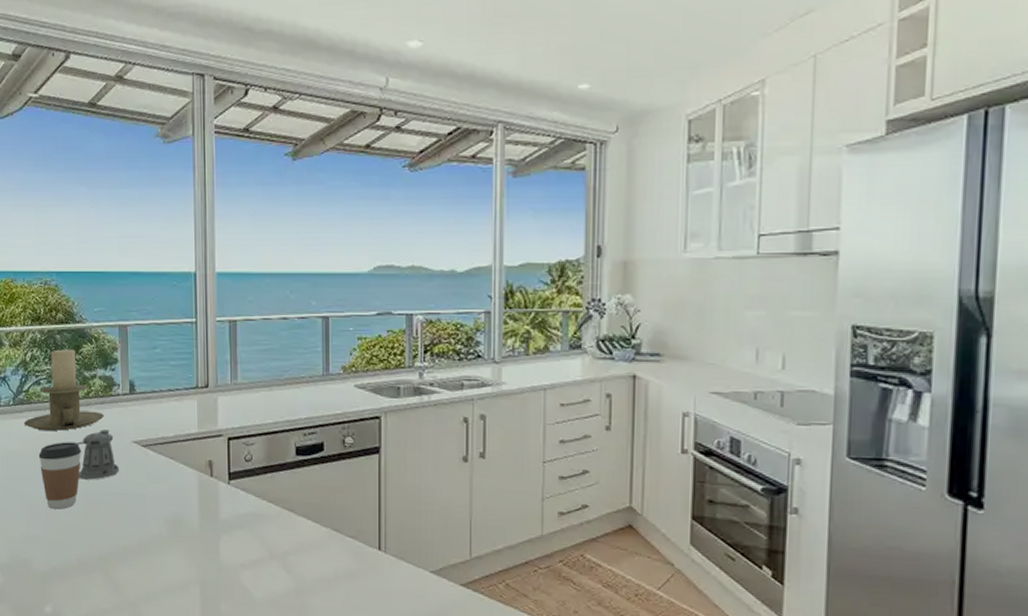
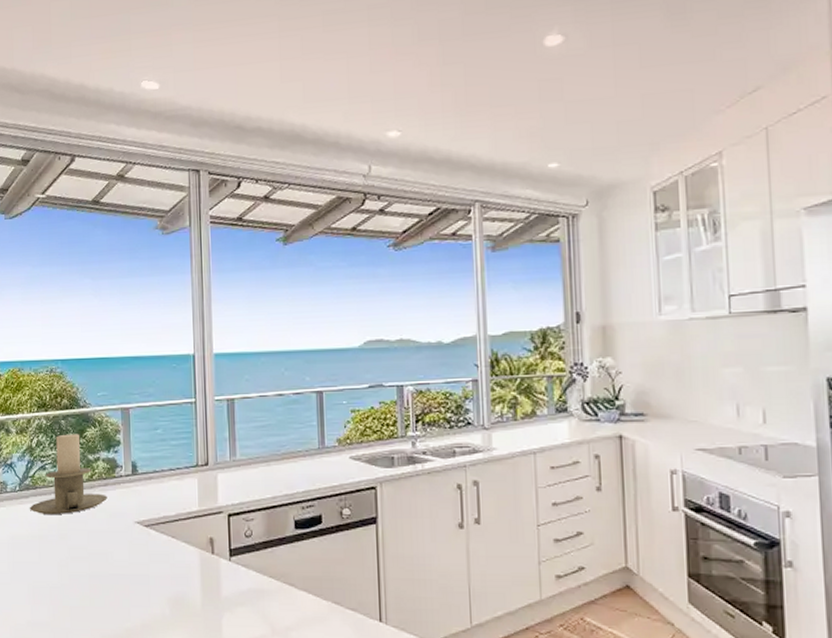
coffee cup: present [38,442,82,509] -> none [43,525,86,593]
pepper shaker: present [77,428,119,480] -> none [81,510,122,562]

